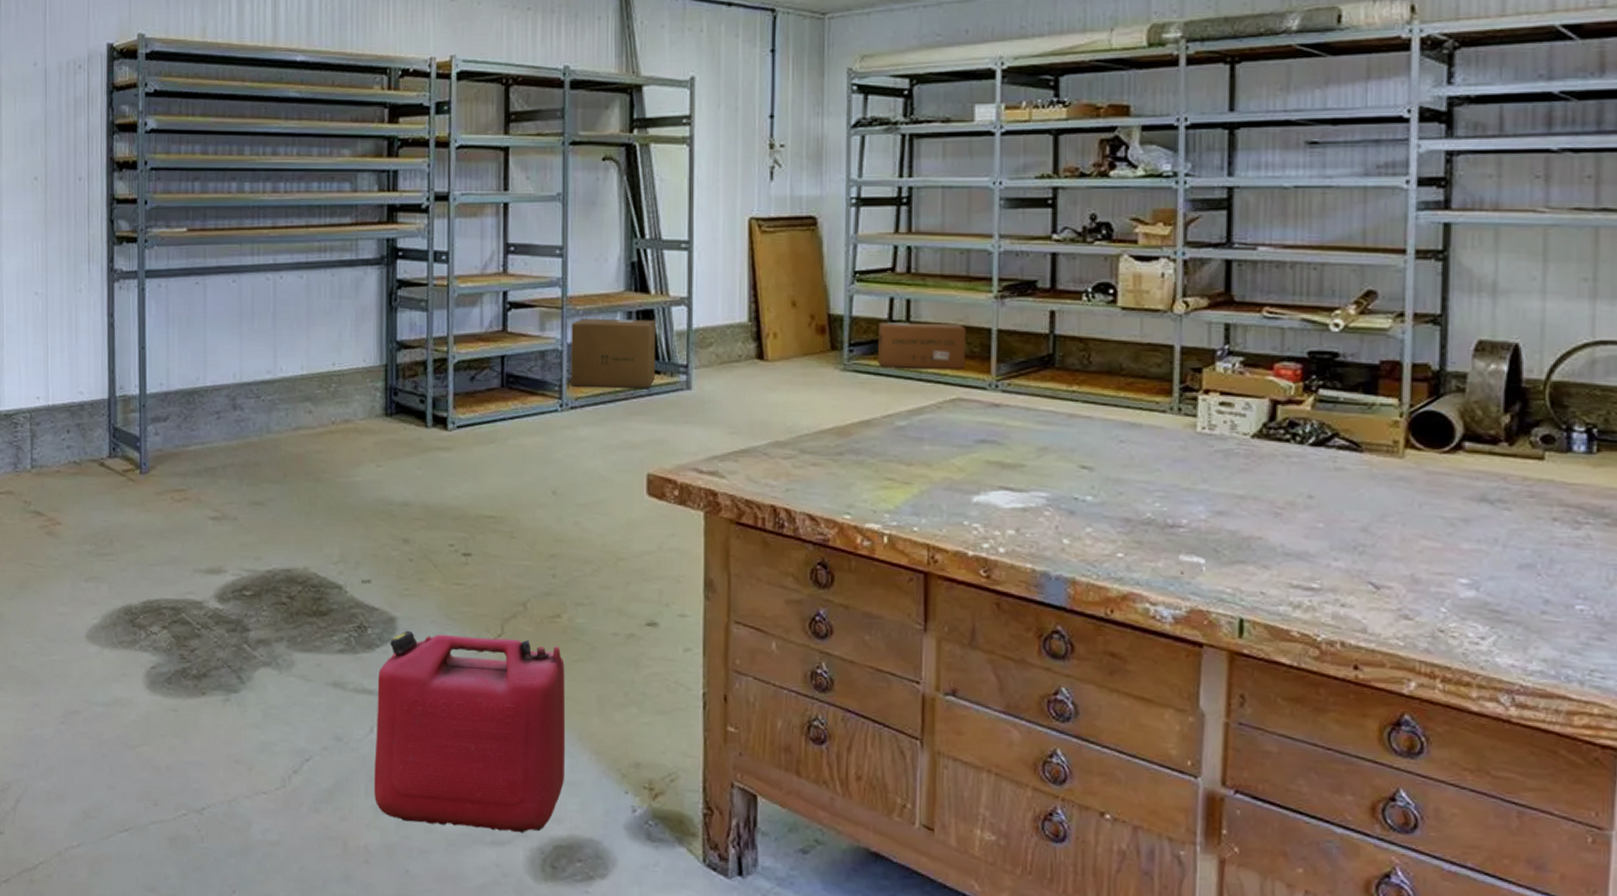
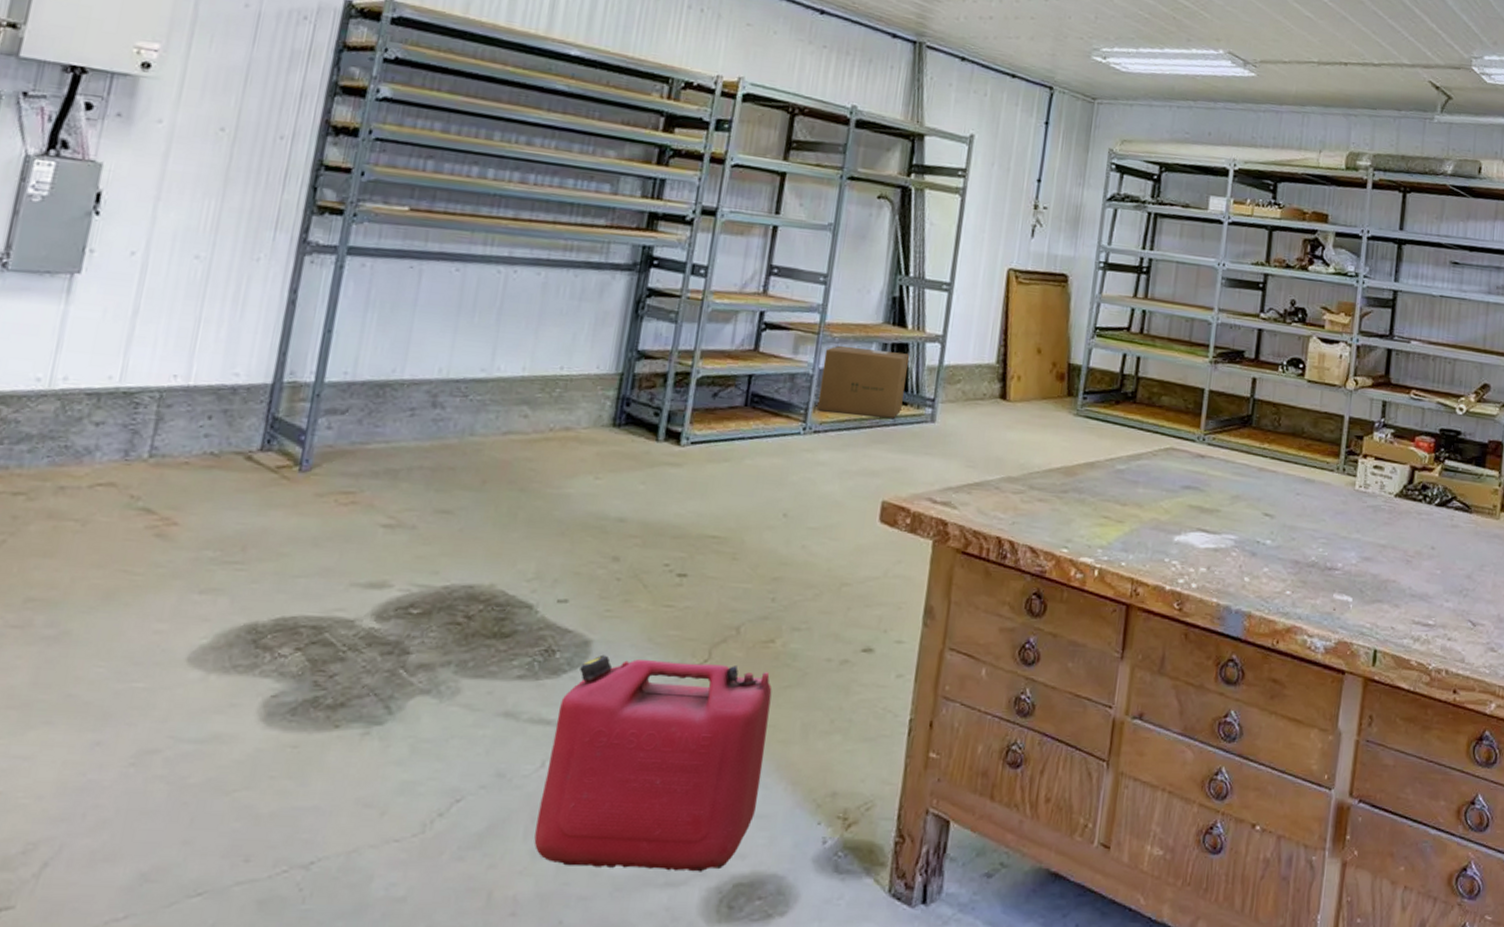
box: present [878,322,966,369] -> none [1107,374,1184,423]

